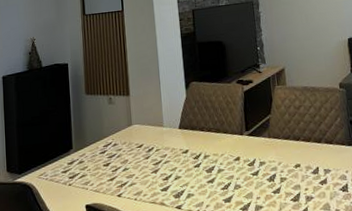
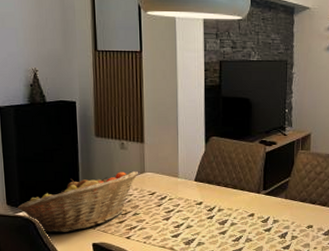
fruit basket: none [16,124,127,198] -> present [17,170,139,233]

